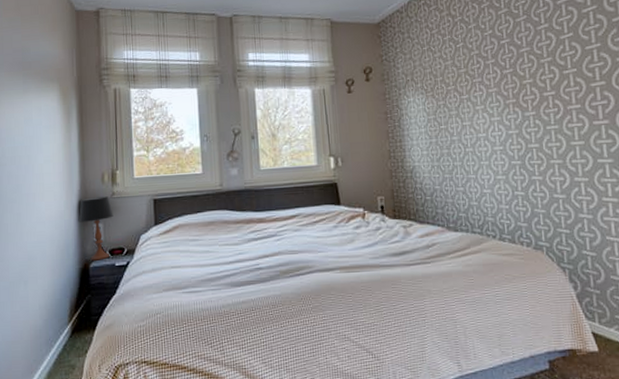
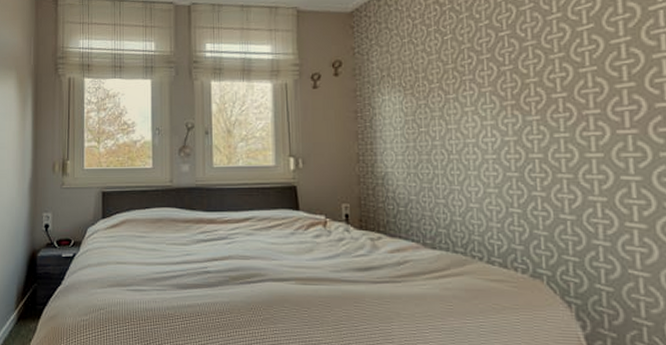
table lamp: present [79,196,114,262] -> none [30,186,62,251]

